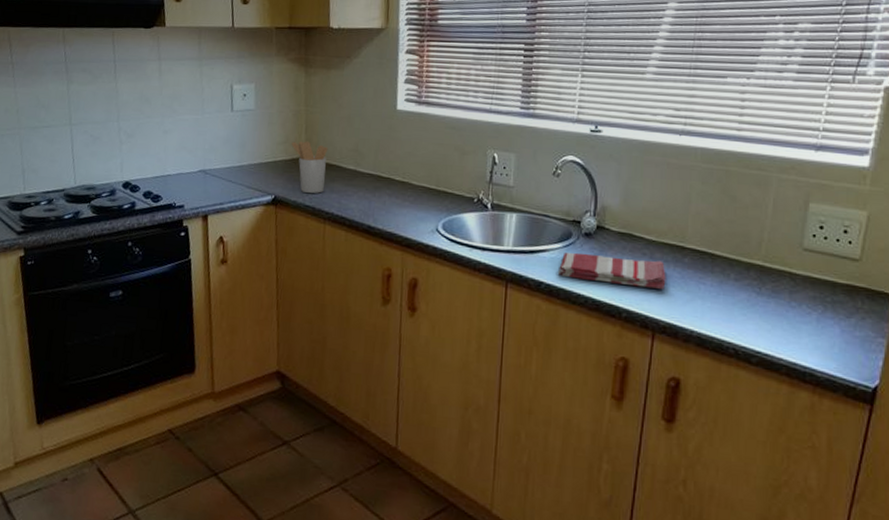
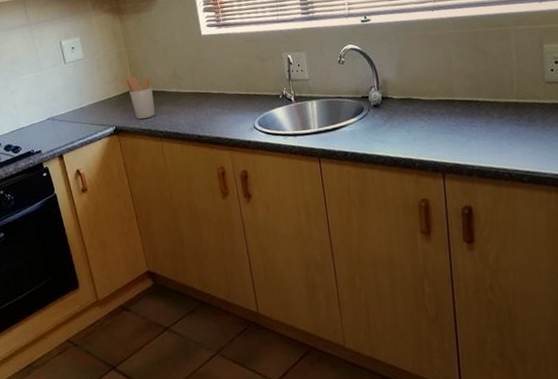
dish towel: present [558,252,666,289] -> none [358,115,445,144]

